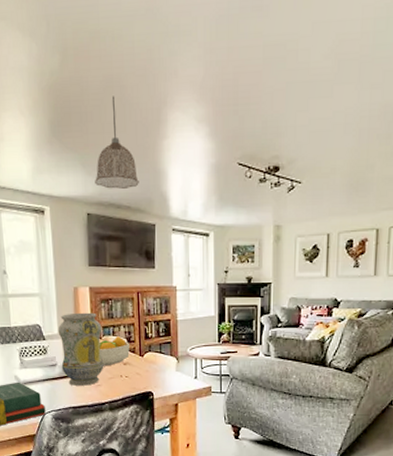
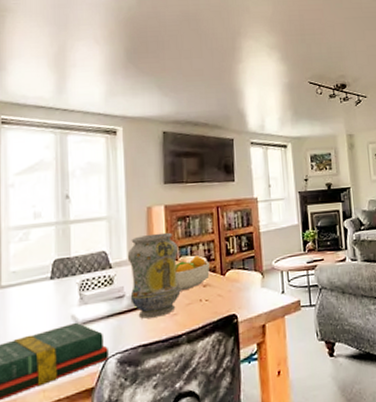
pendant lamp: present [95,96,139,189] -> none [171,28,216,108]

